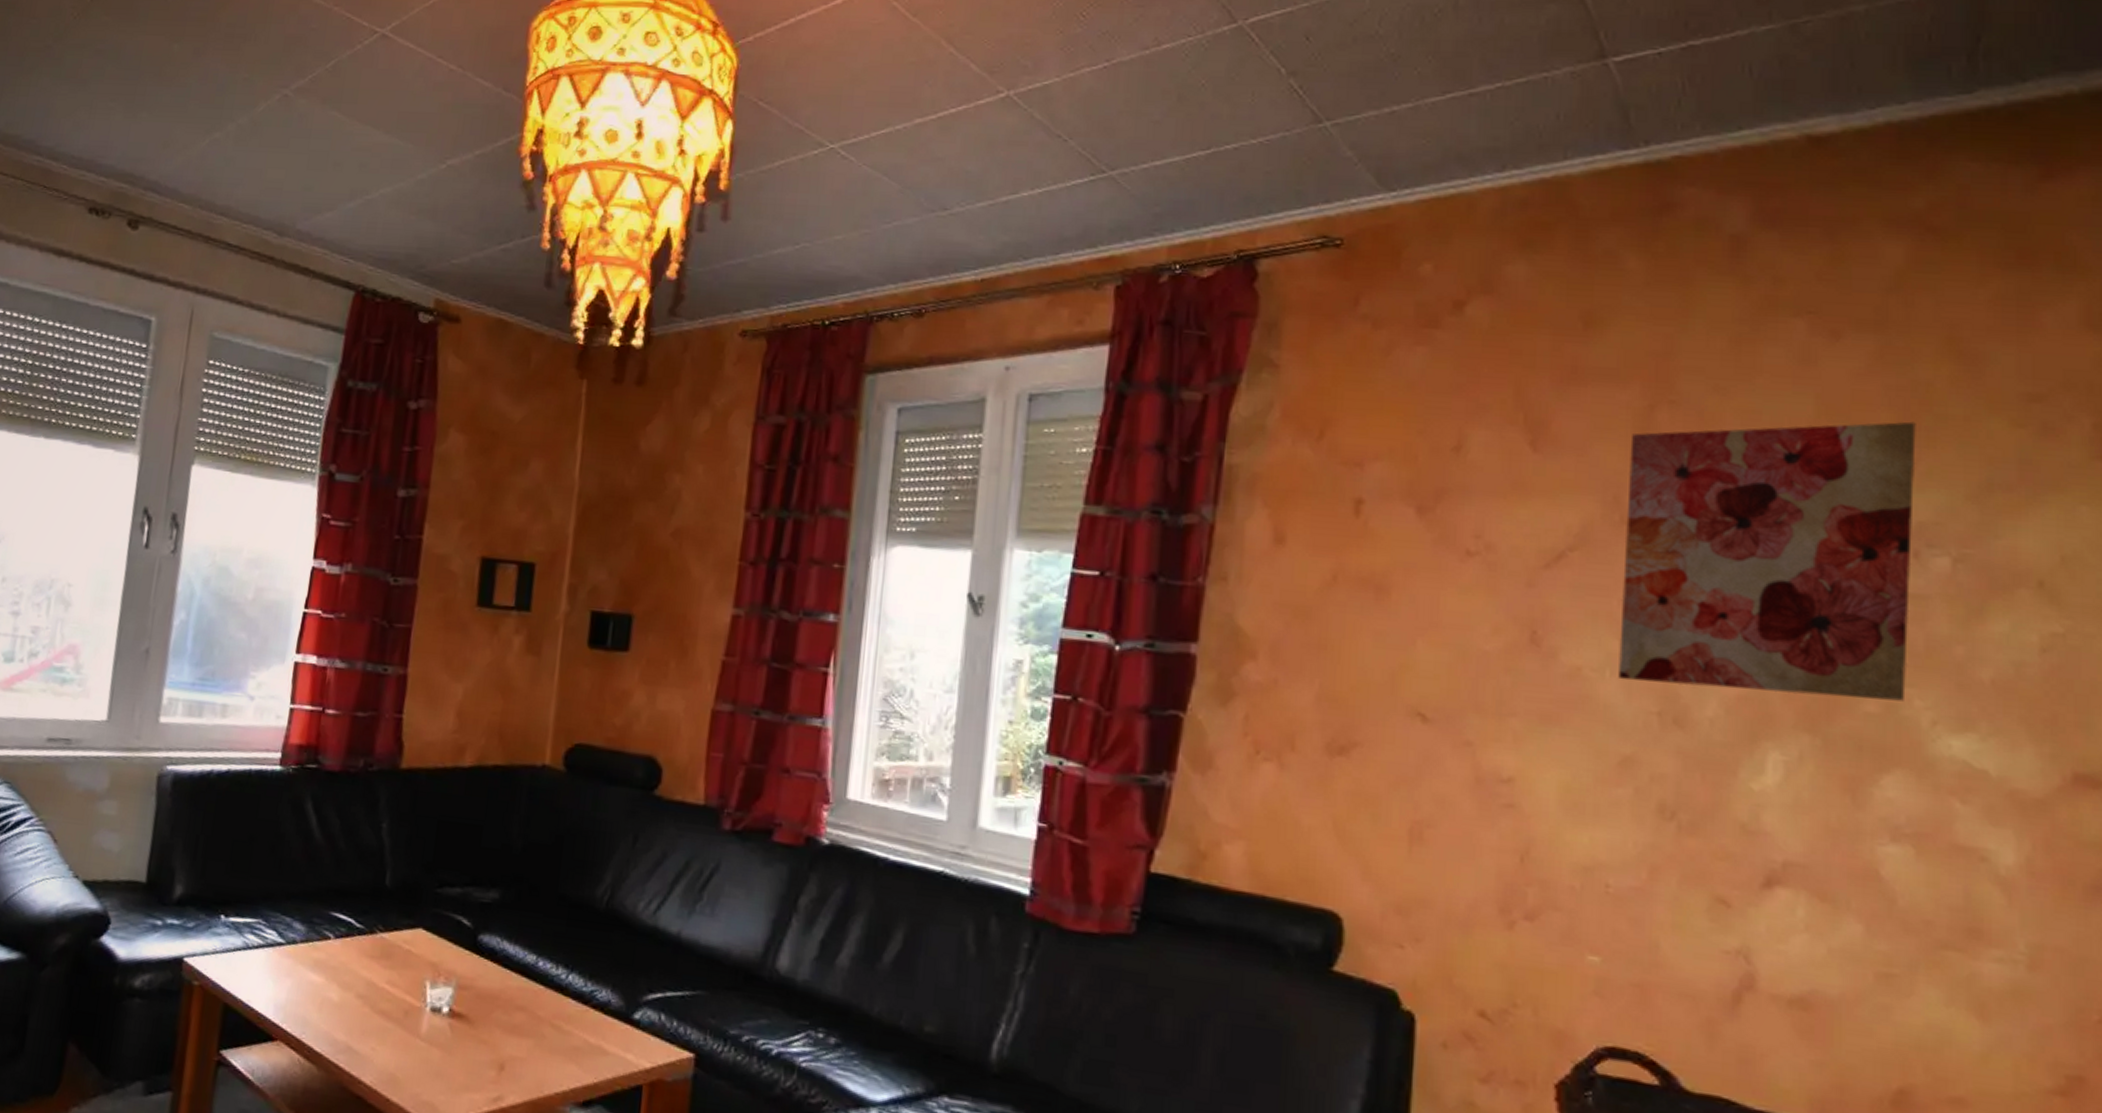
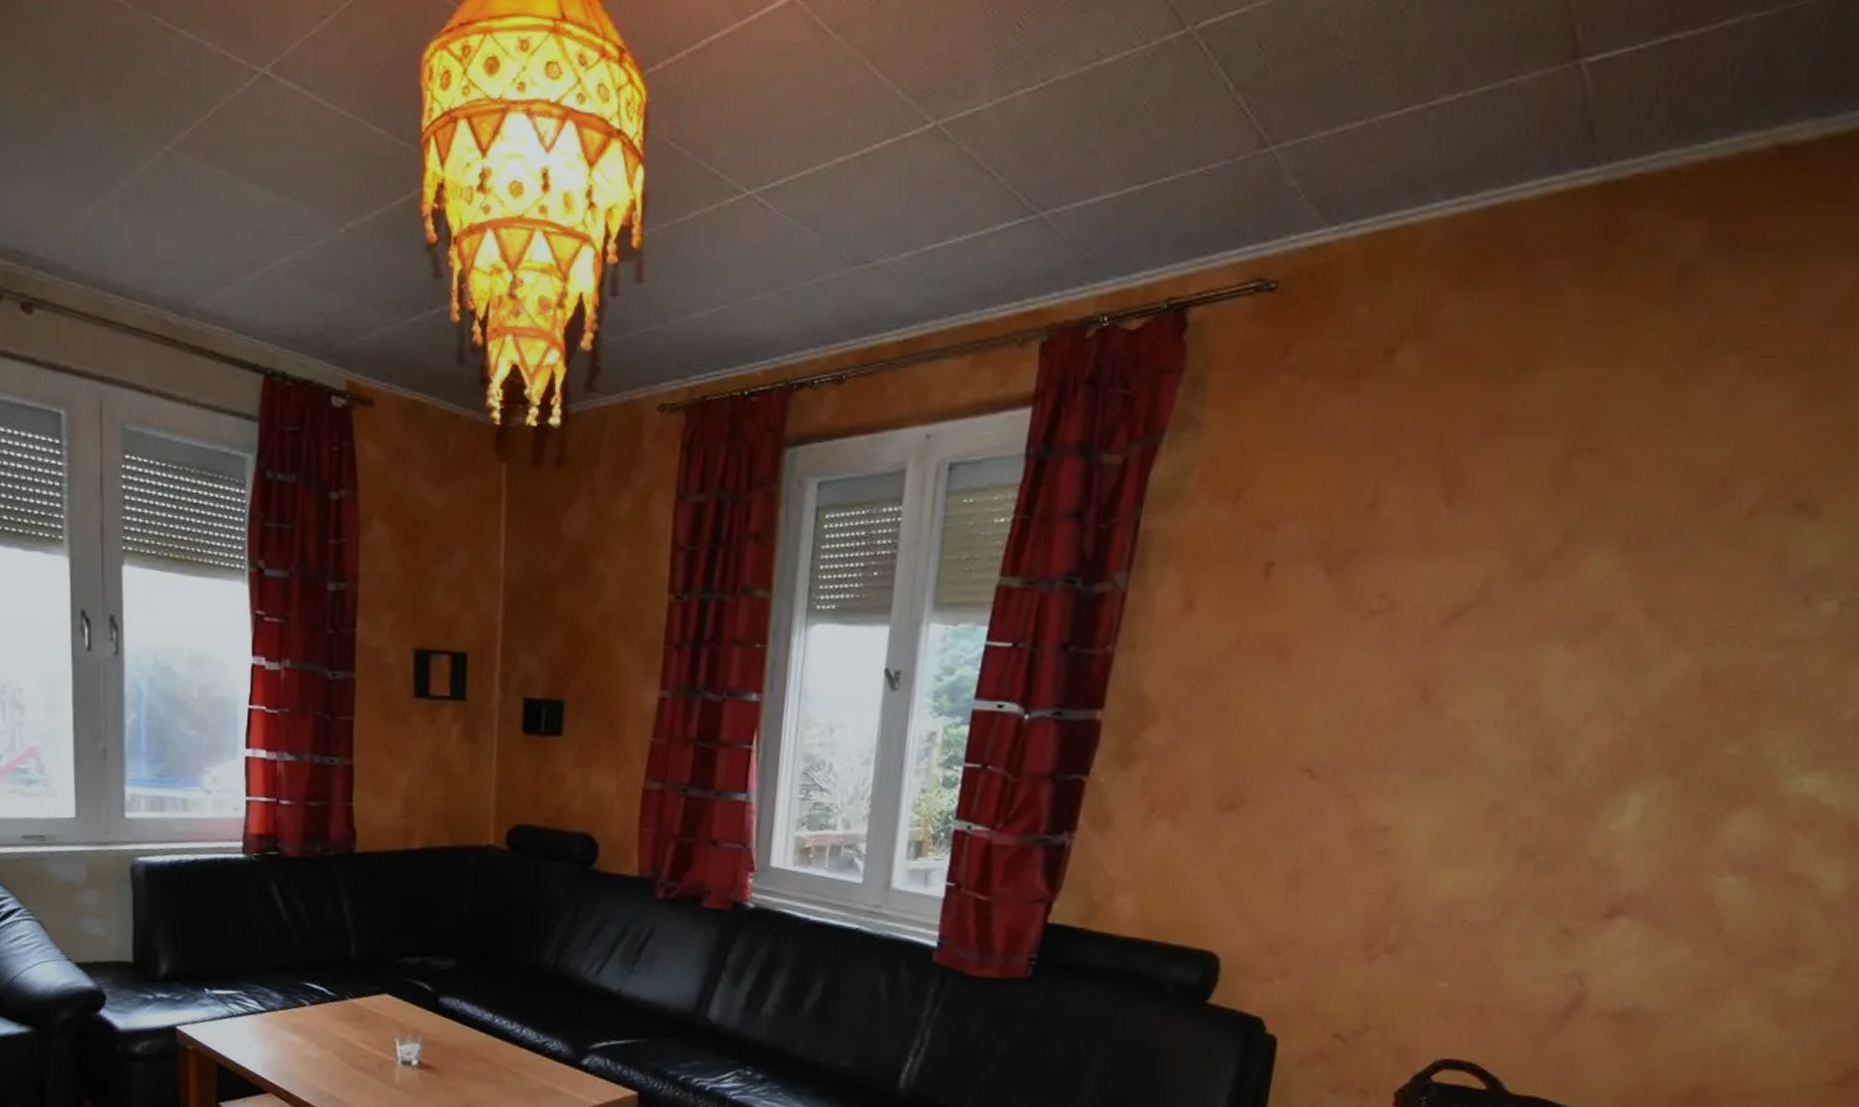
wall art: present [1618,421,1916,701] -> none [1500,462,1832,743]

